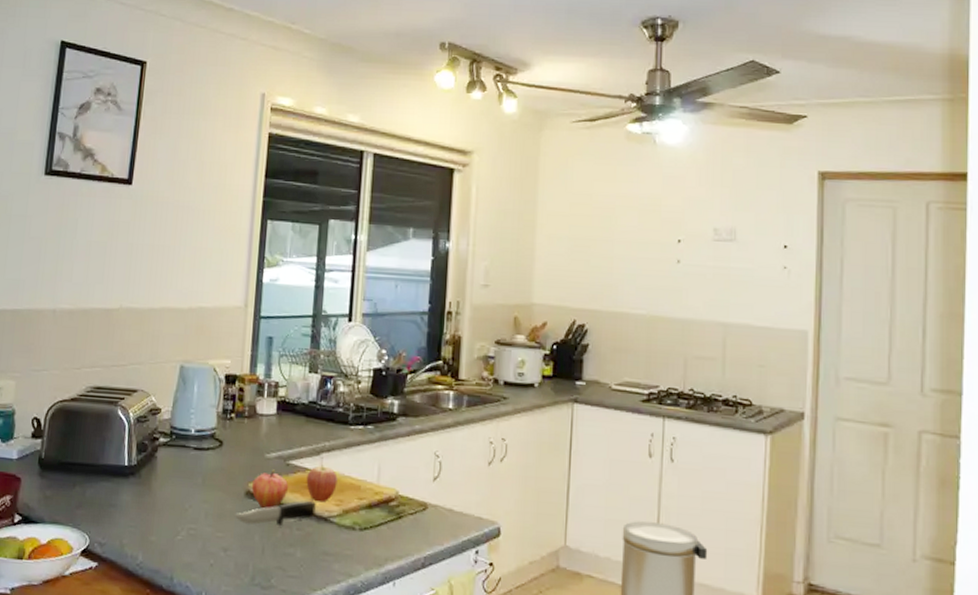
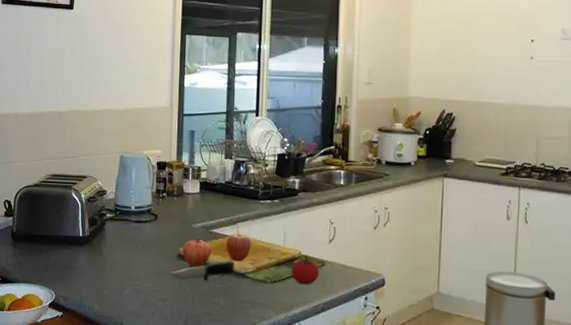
tomato: none [386,495,421,534] -> present [292,254,320,285]

